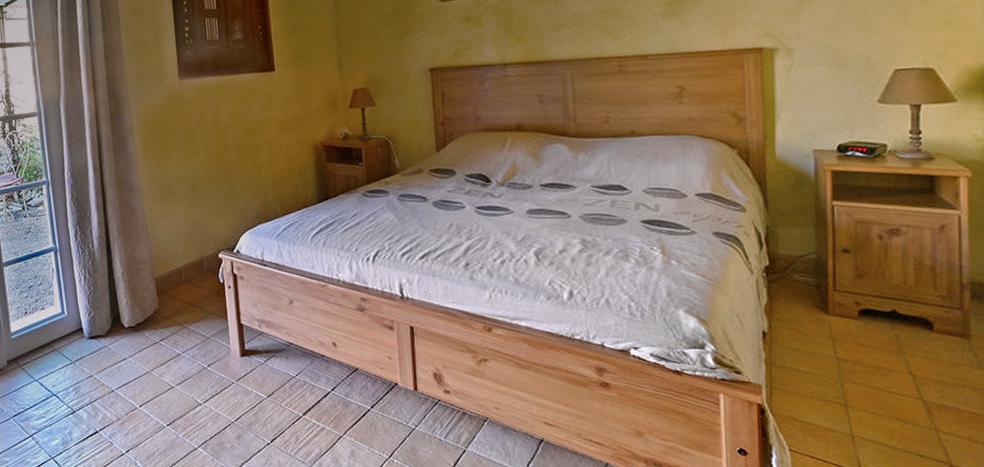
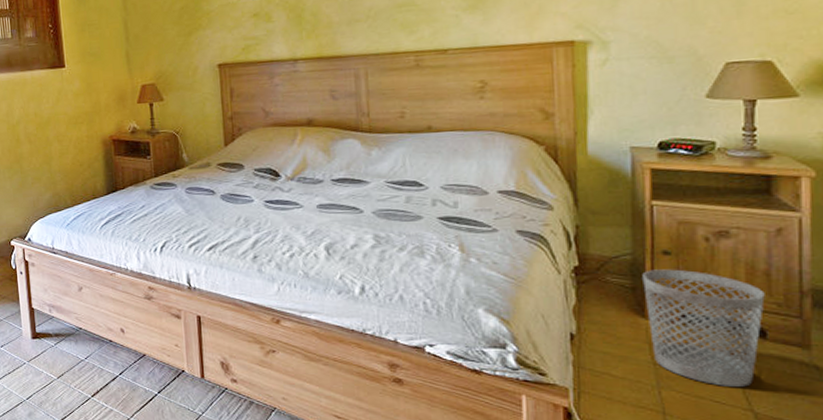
wastebasket: none [825,266,931,377] -> present [642,269,765,387]

